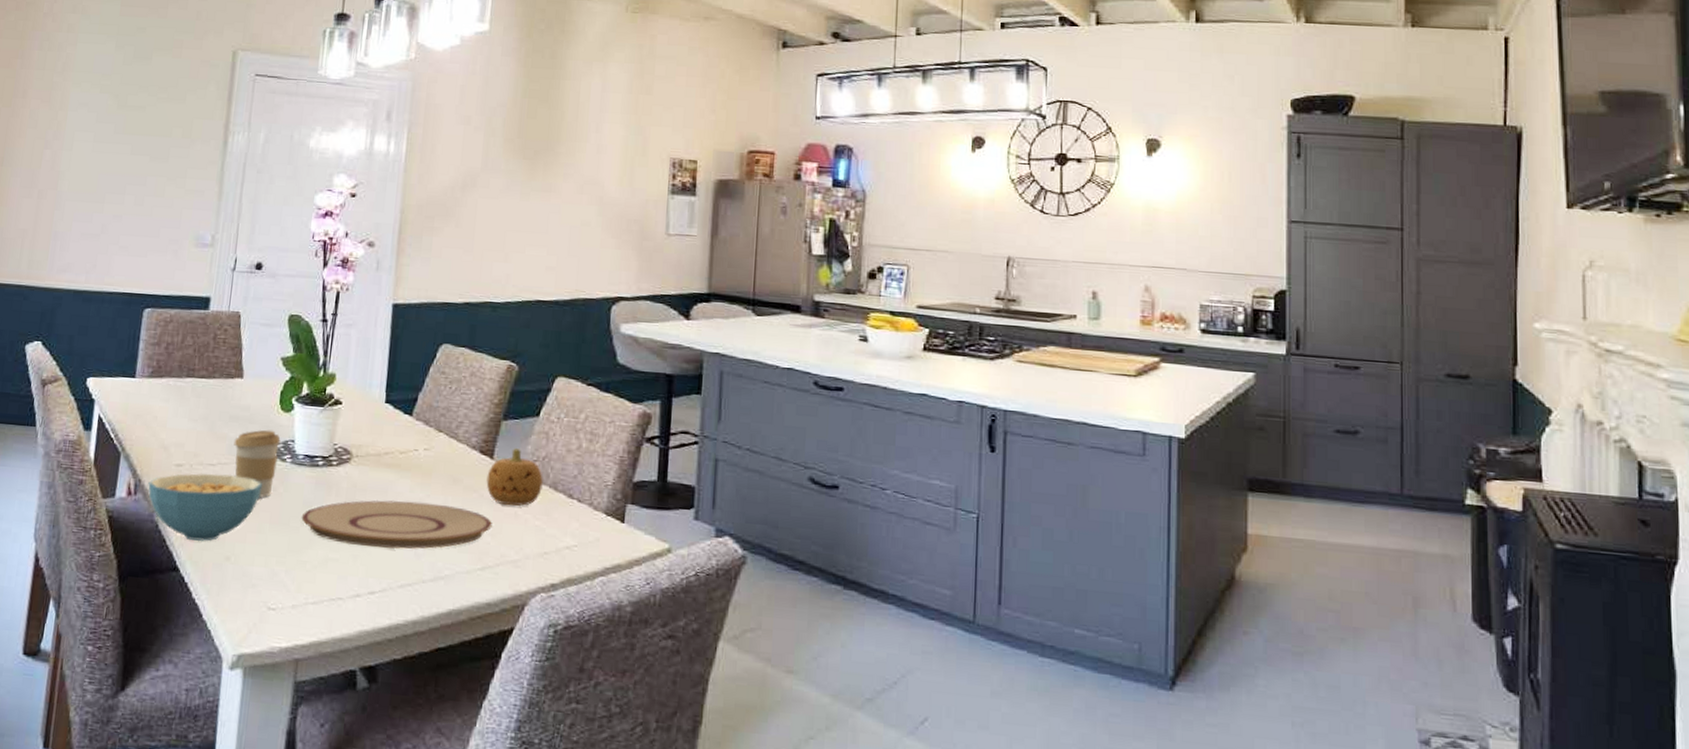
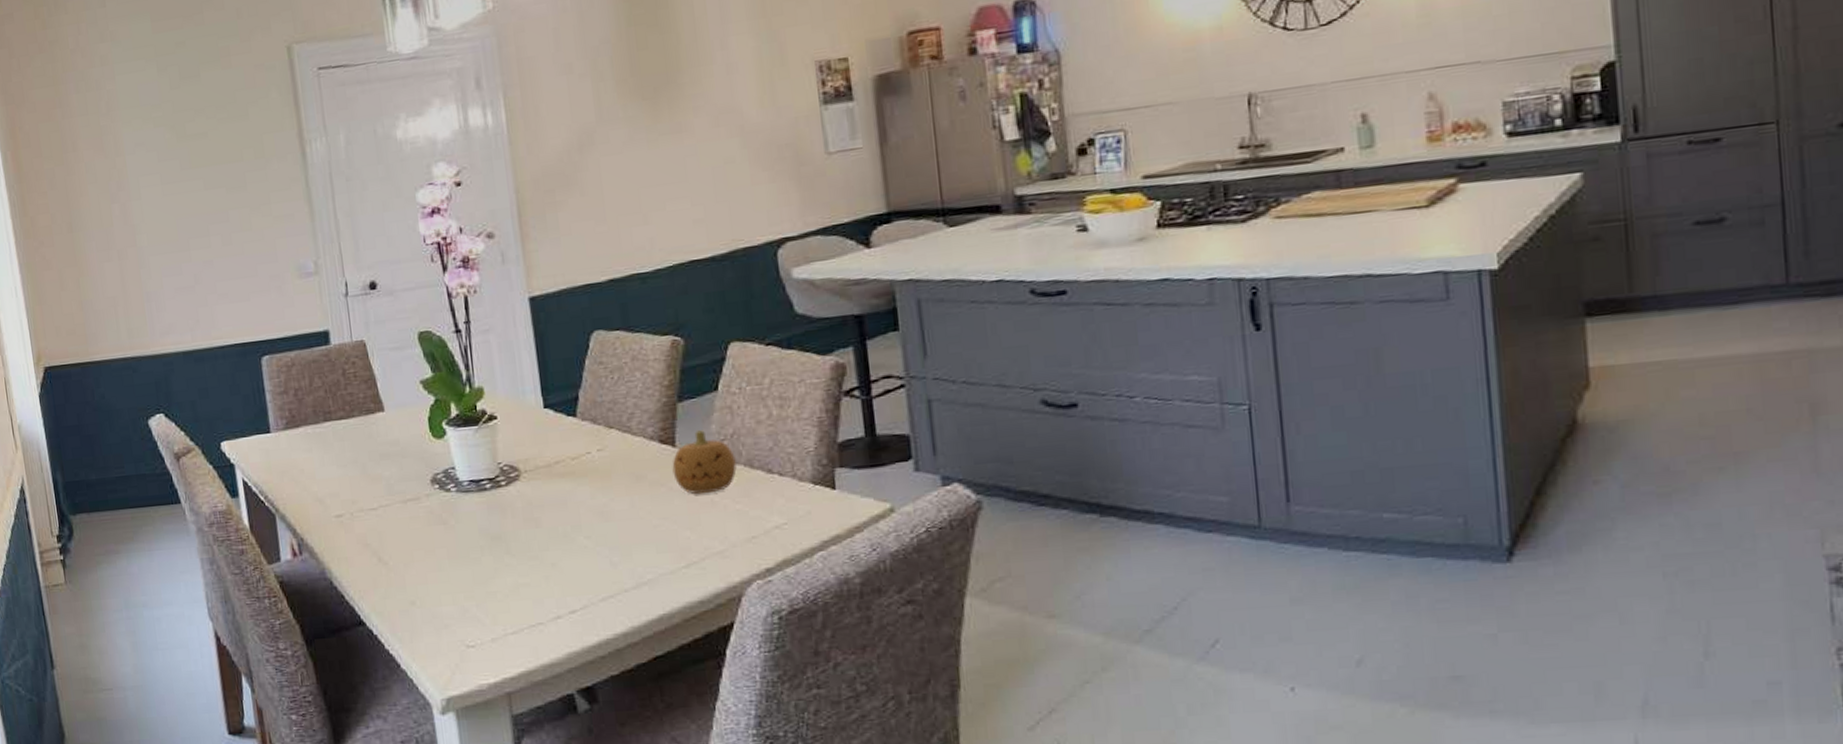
cereal bowl: present [148,473,263,542] -> none [311,515,432,592]
coffee cup: present [233,429,281,497] -> none [390,460,444,534]
plate: present [301,499,492,549] -> none [480,505,689,566]

